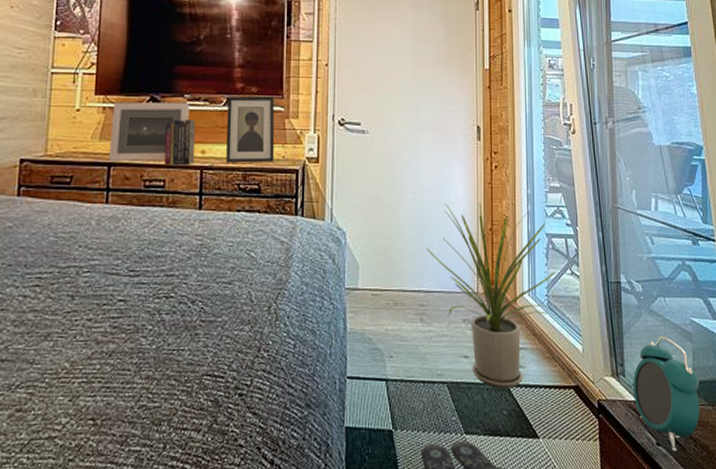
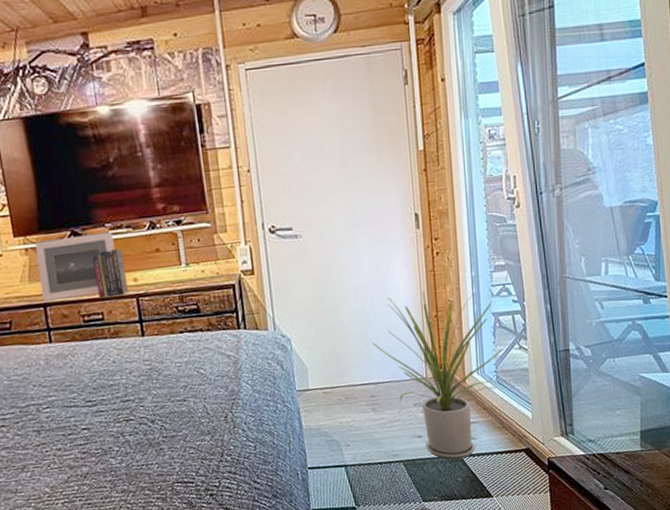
picture frame: present [226,96,275,163] -> none [149,213,209,288]
alarm clock: present [633,335,700,454] -> none [582,393,647,494]

